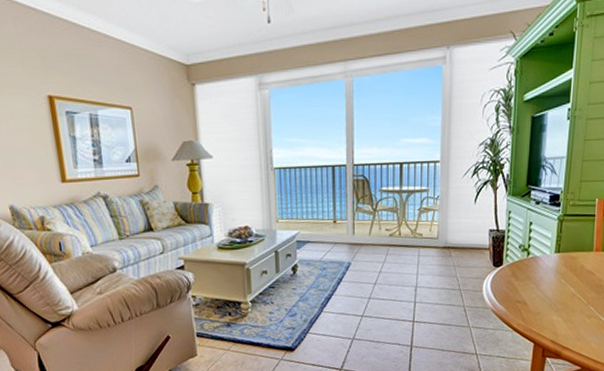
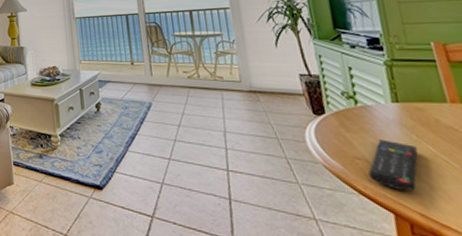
remote control: none [524,285,562,325] -> present [368,139,418,191]

